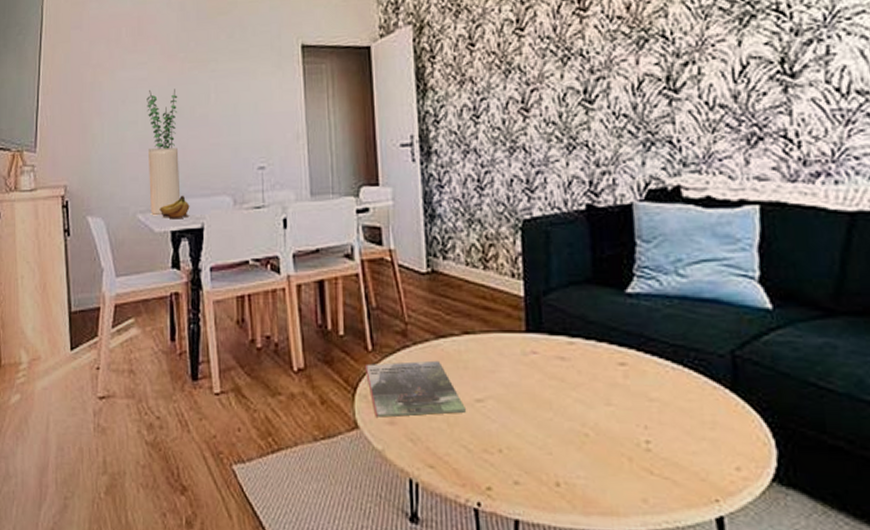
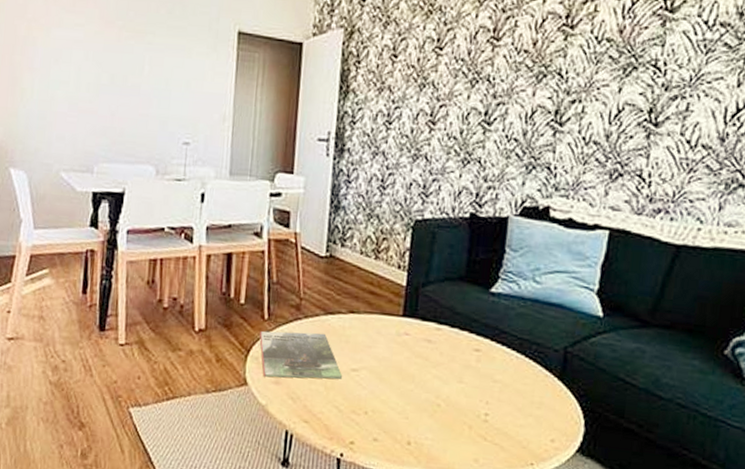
vase: present [147,89,181,216] -> none [74,53,112,176]
fruit: present [159,195,190,220] -> none [83,159,114,182]

